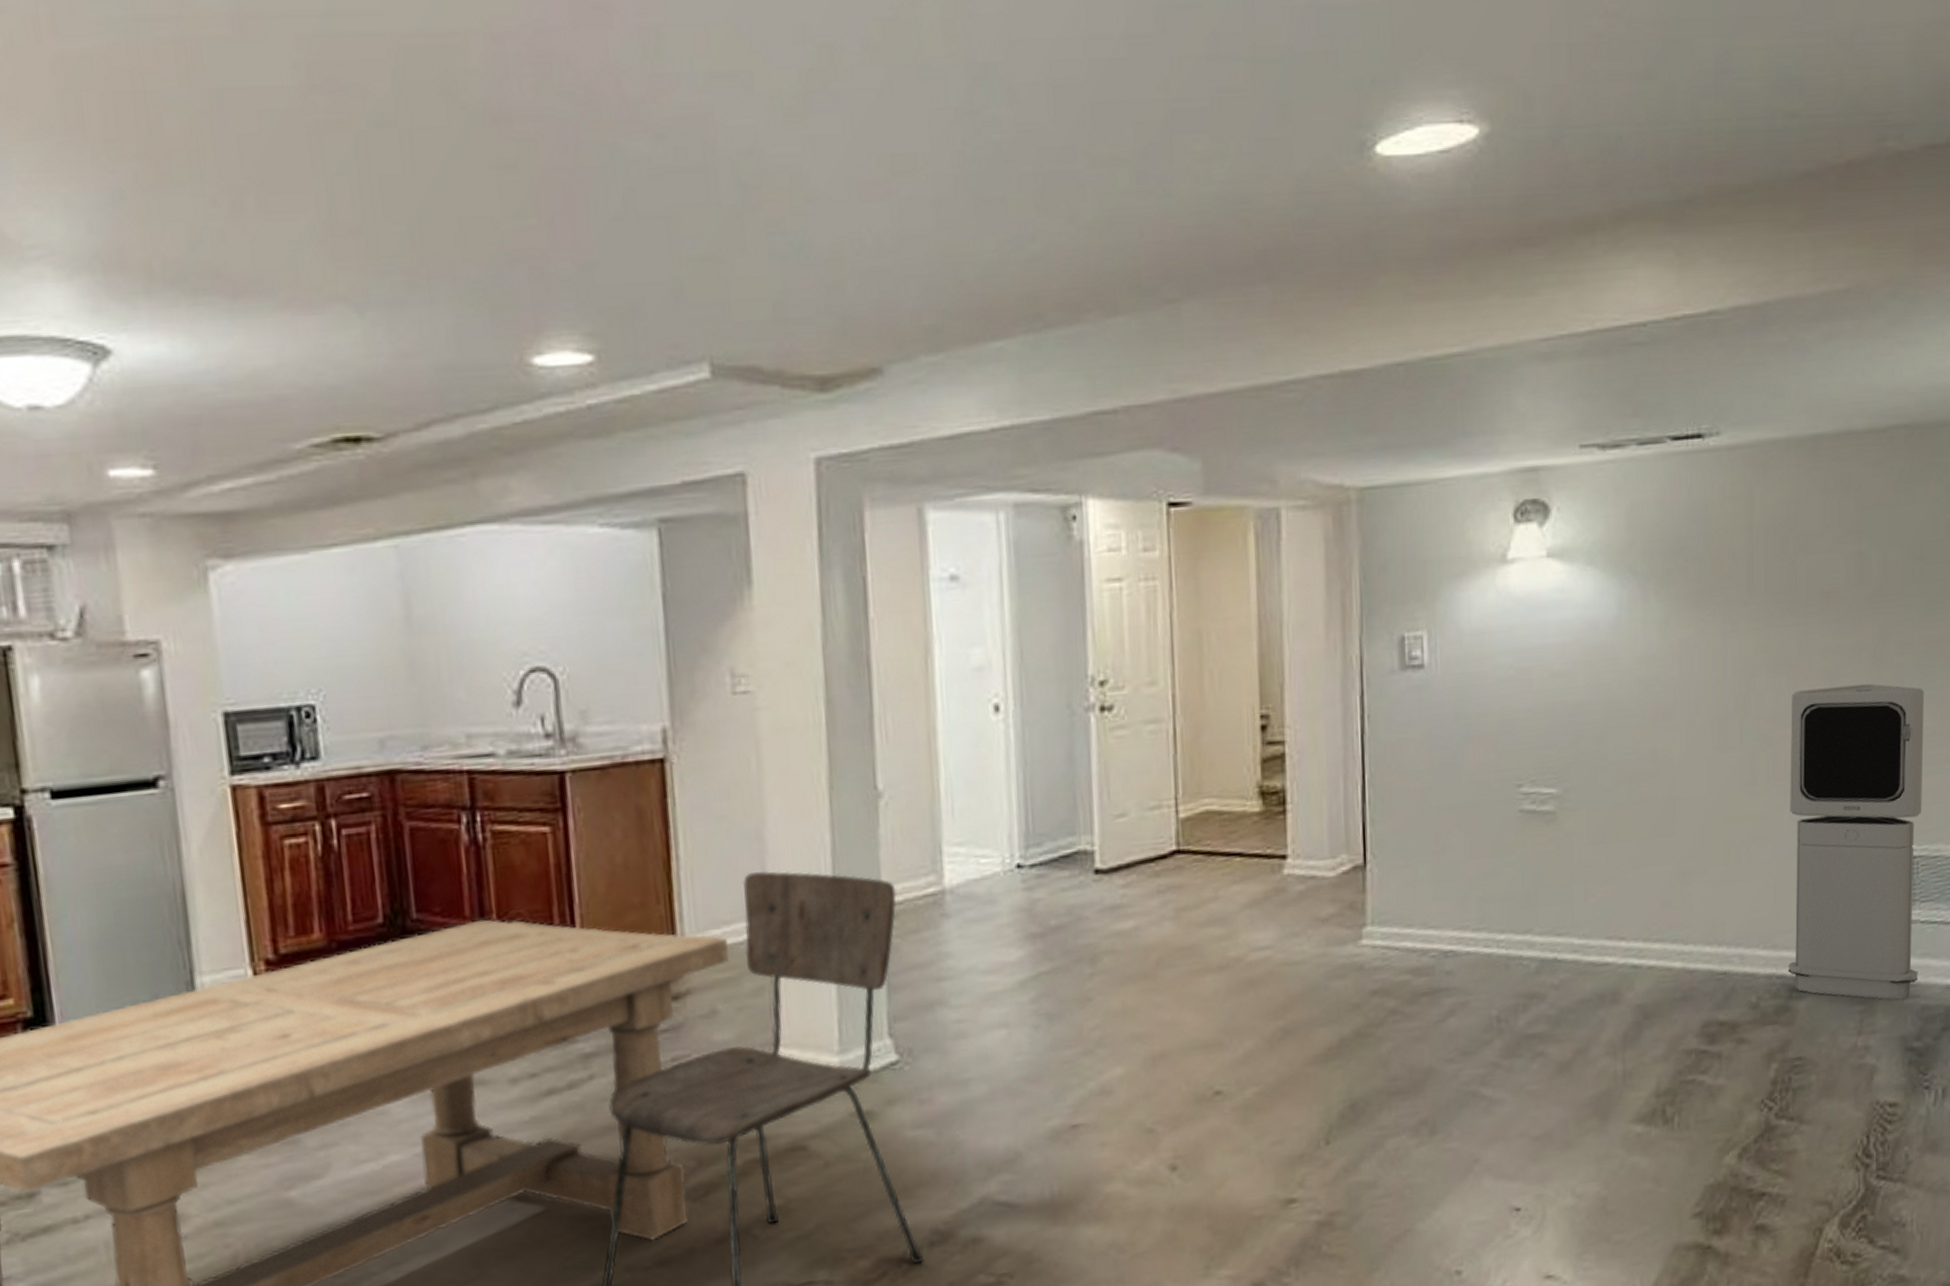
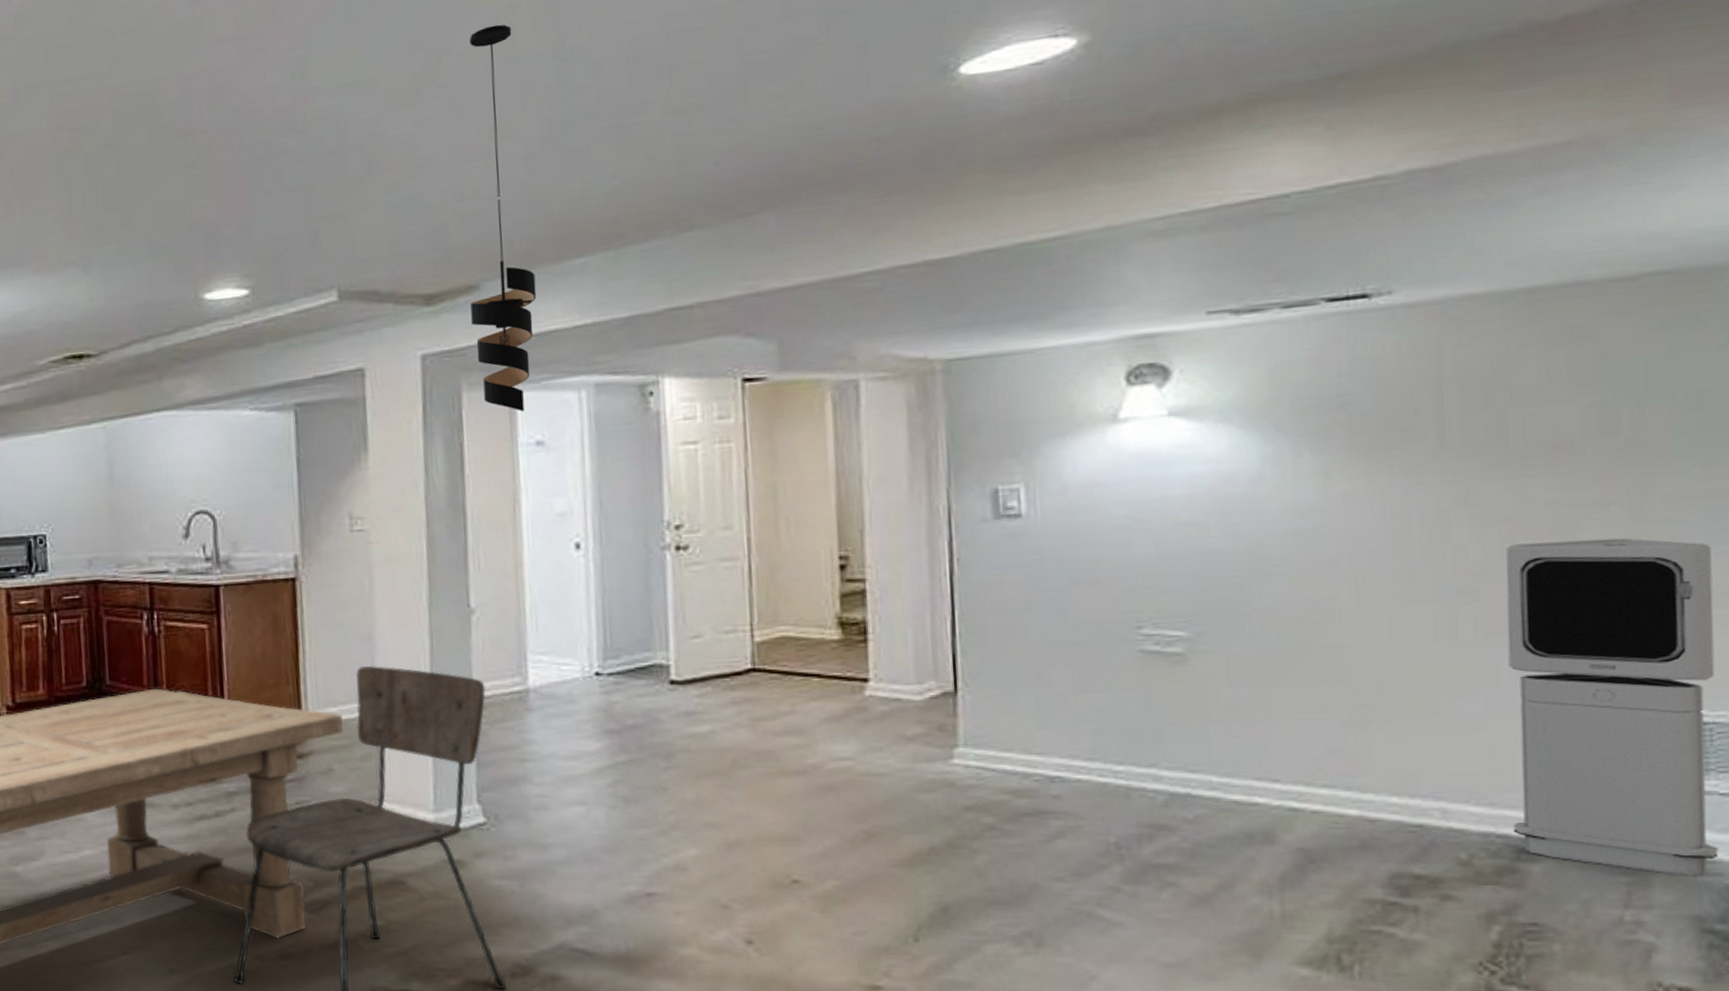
pendant light: none [866,19,949,536] -> present [469,24,537,411]

